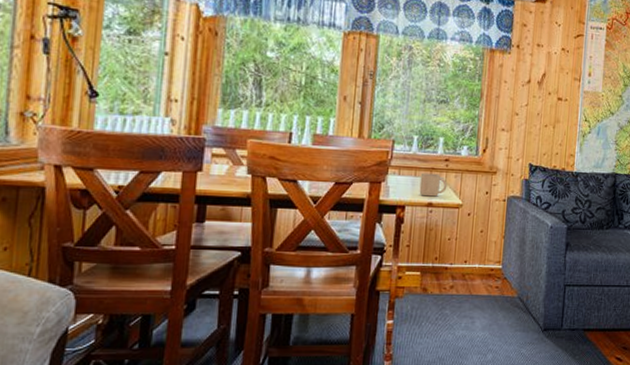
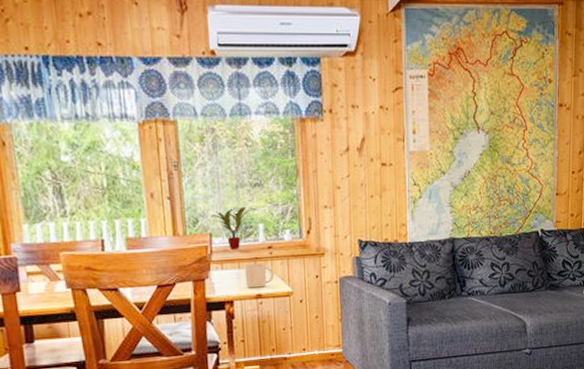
potted plant: none [395,118,438,159] -> present [209,206,255,251]

